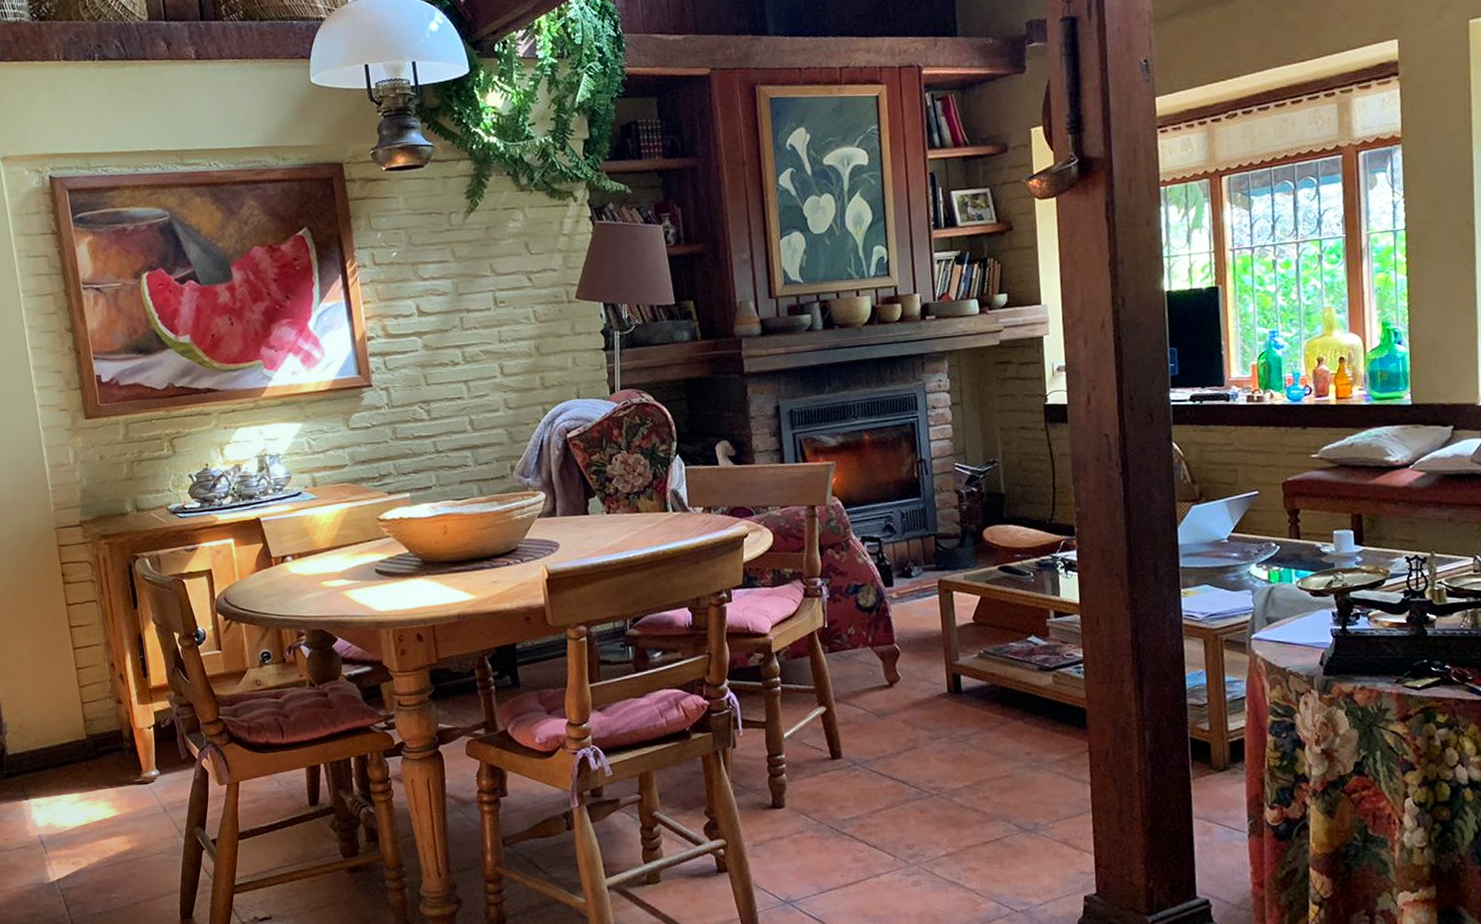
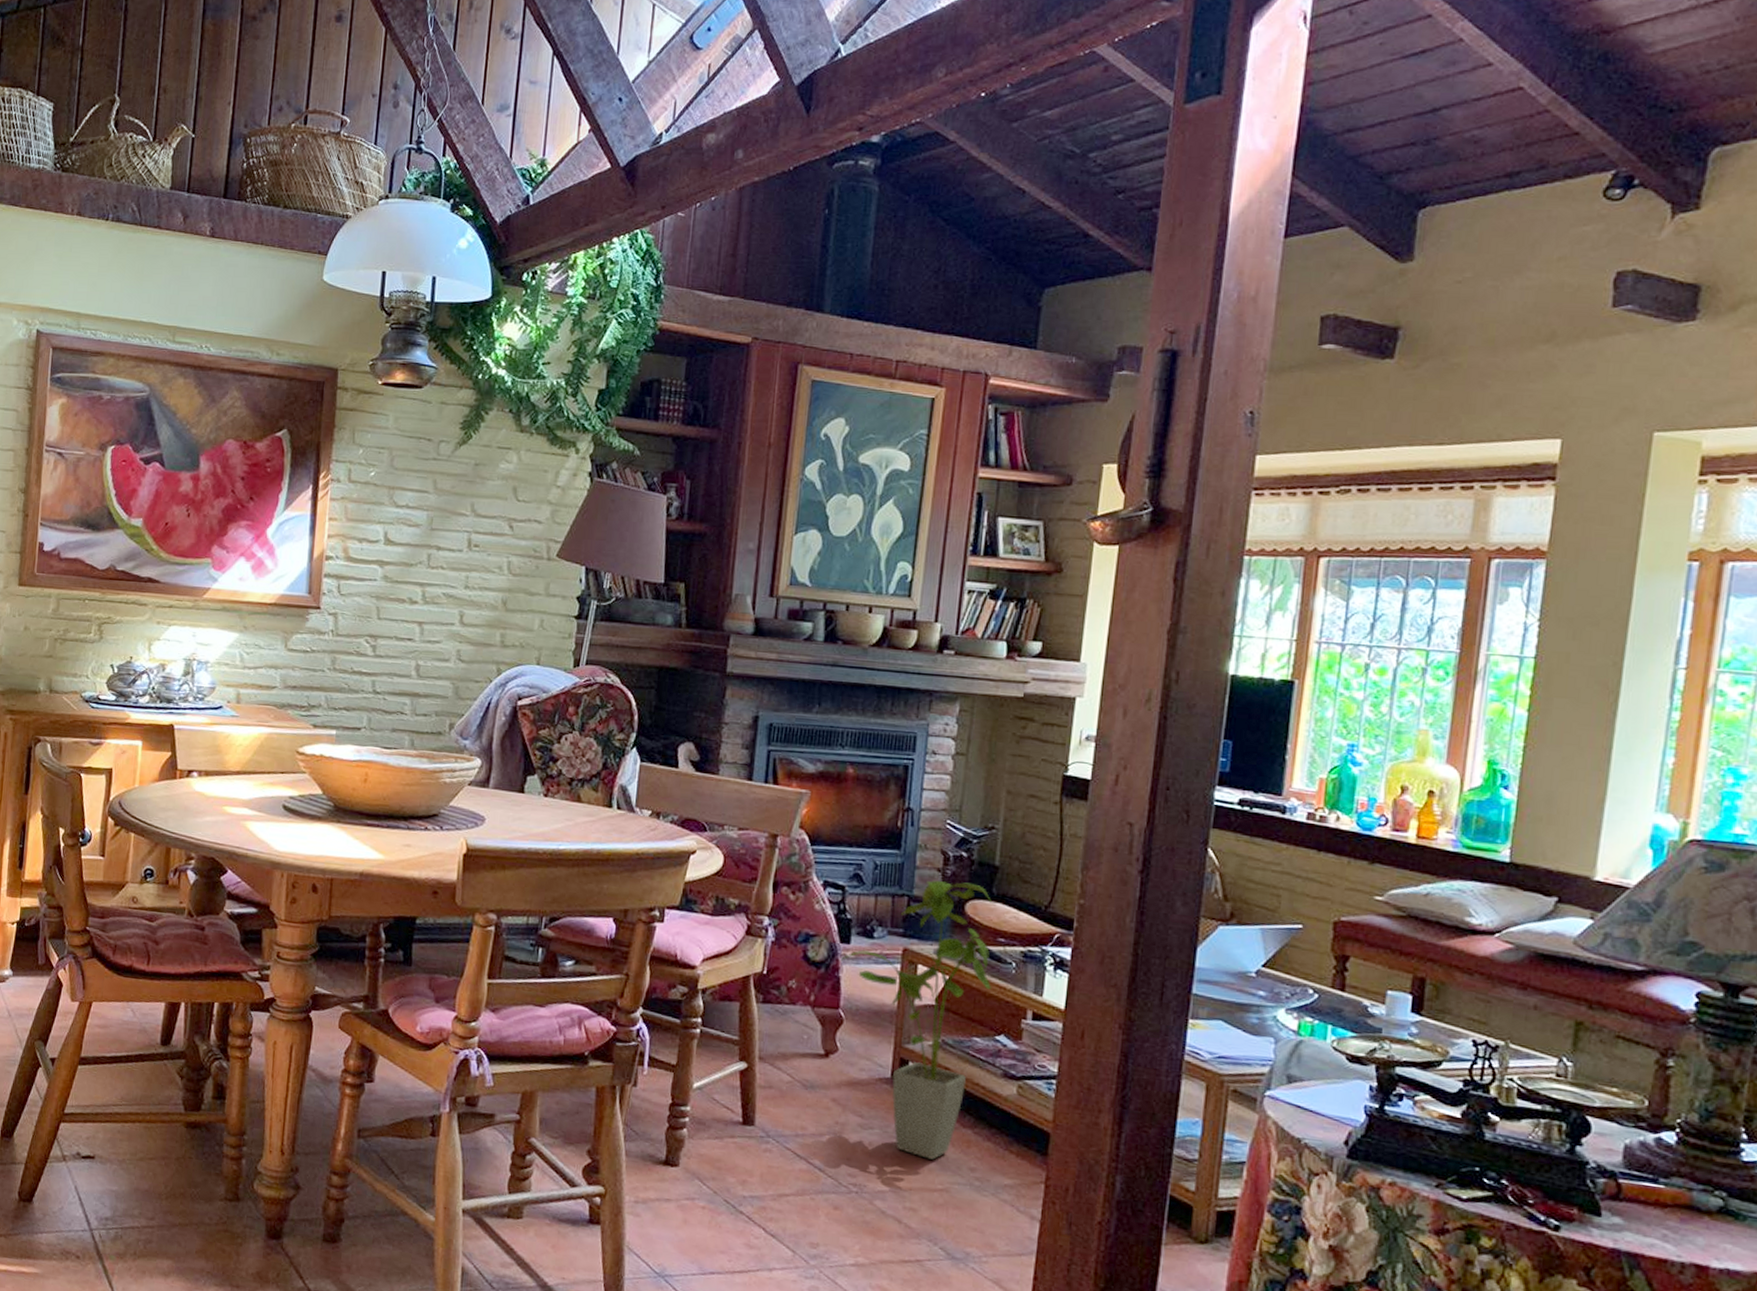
house plant: none [886,513,1018,753] -> present [838,880,992,1160]

